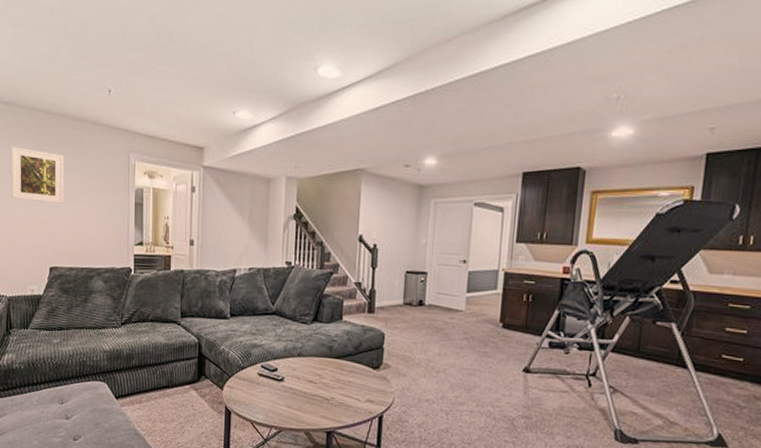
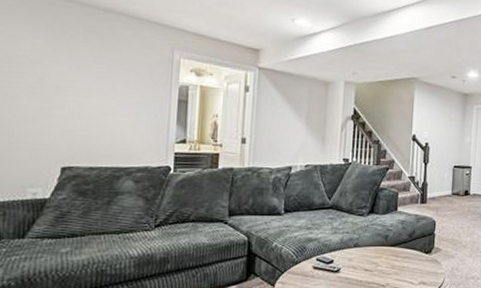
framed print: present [11,147,65,203] -> none [11,33,90,98]

